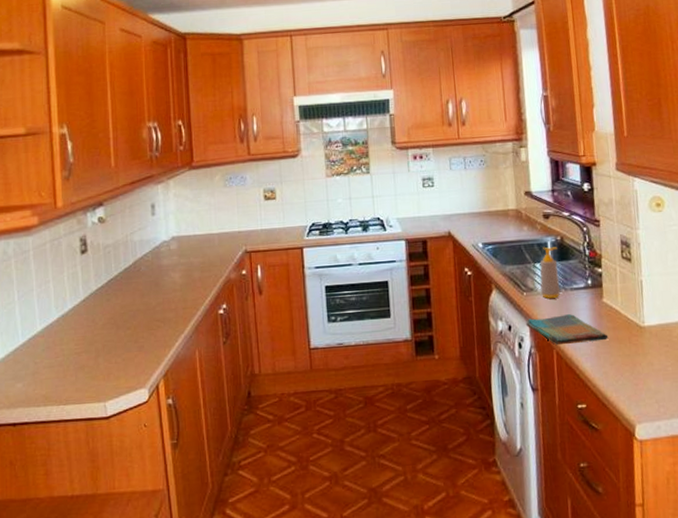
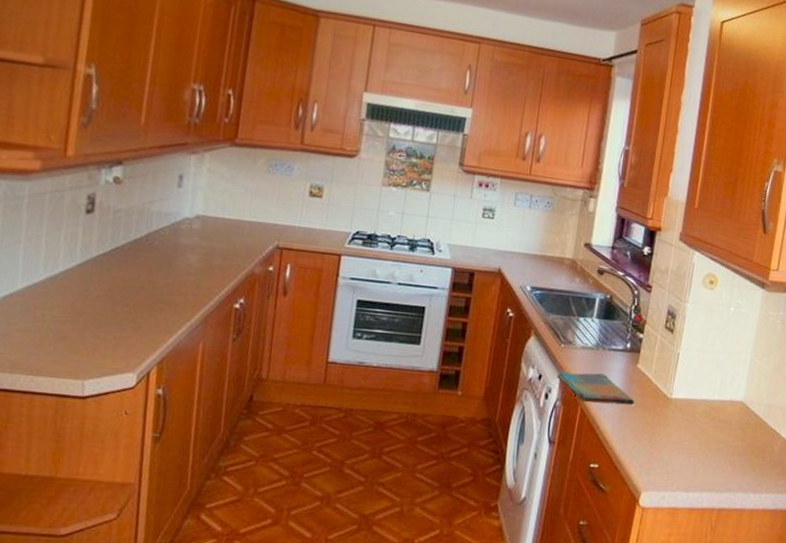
soap bottle: present [539,247,561,299] -> none [578,303,605,355]

